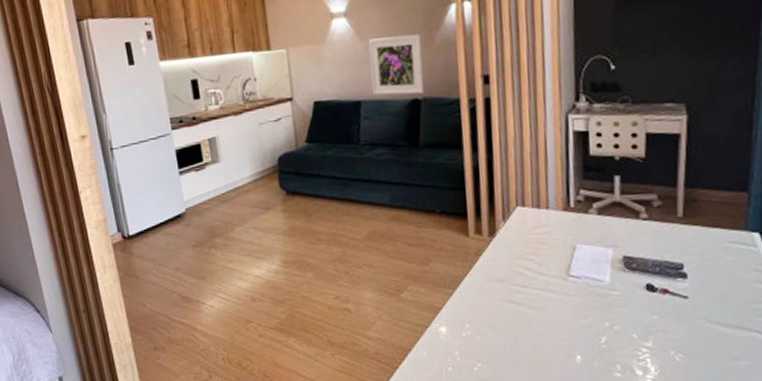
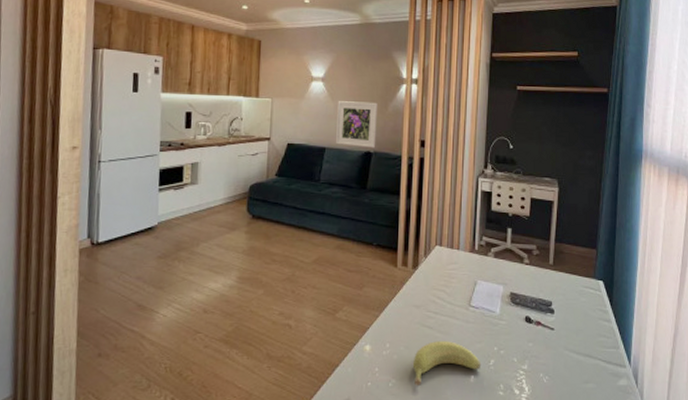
banana: none [500,318,590,369] -> present [412,341,482,386]

